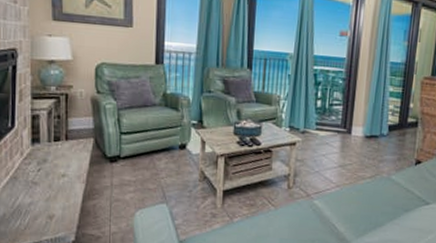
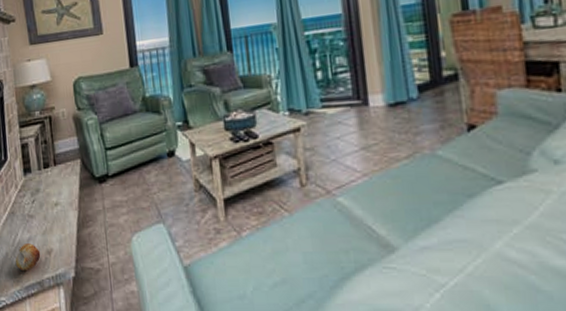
seashell: none [12,207,41,231] -> present [15,243,41,270]

